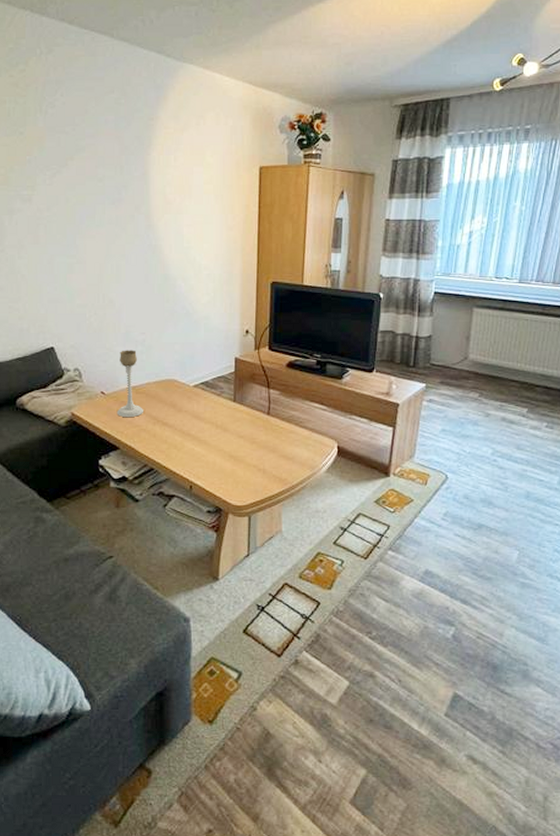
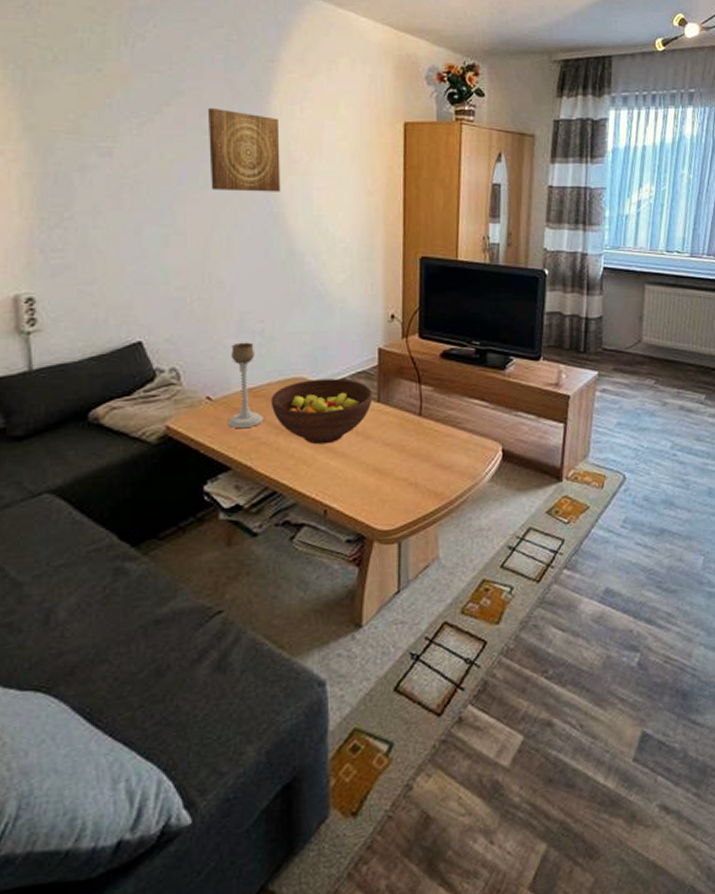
wall art: none [101,161,158,228] -> present [207,108,281,192]
fruit bowl: none [149,381,230,434] -> present [270,378,373,445]

